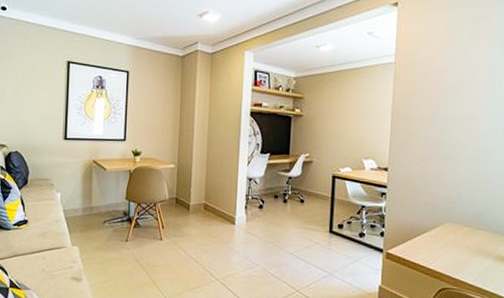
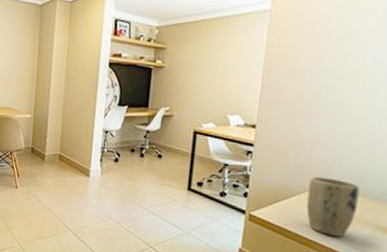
plant pot: none [435,213,480,268] -> present [306,176,360,237]

